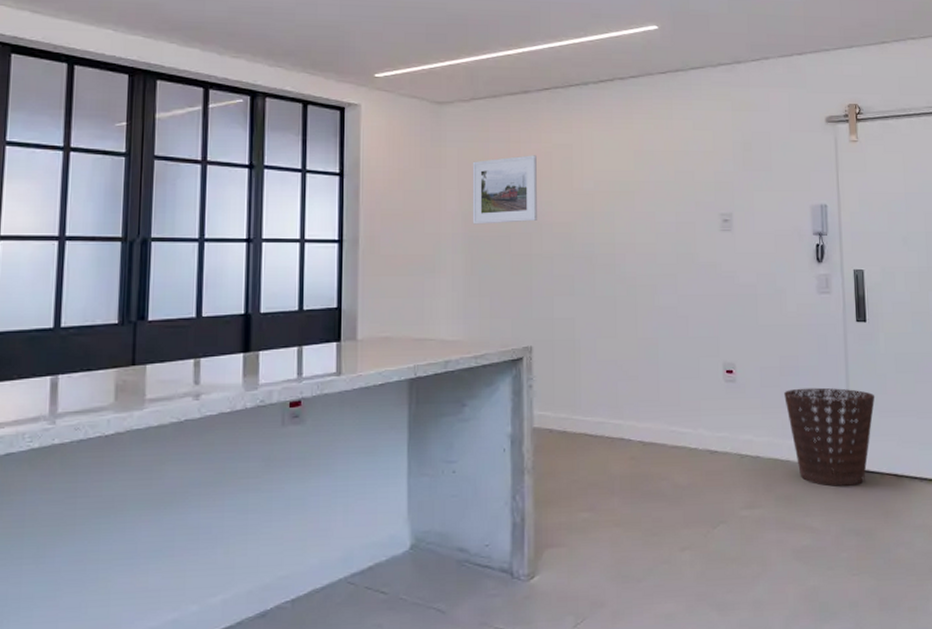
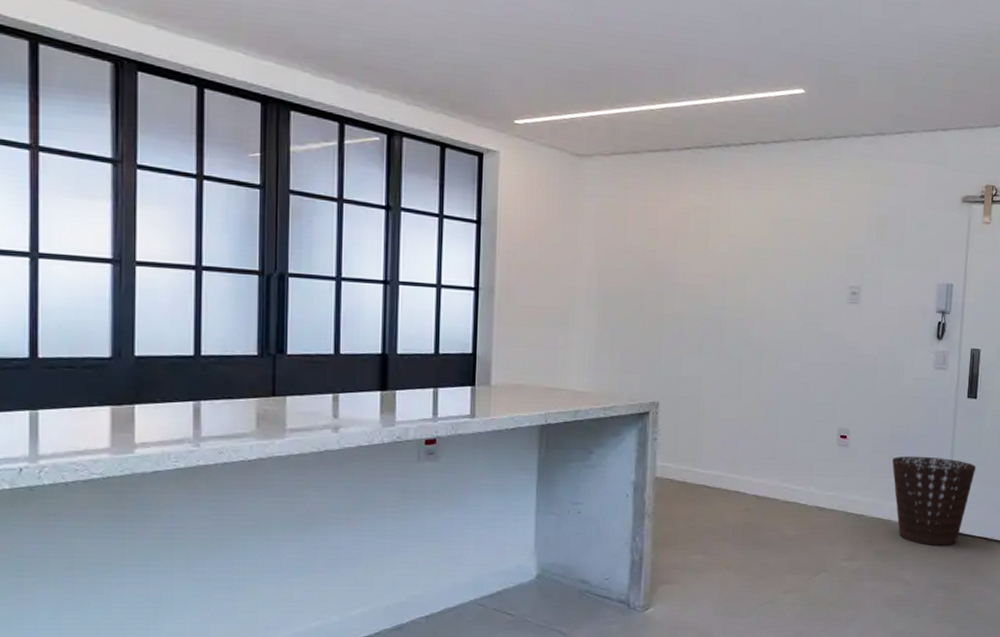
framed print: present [472,155,537,225] -> none [607,215,674,282]

